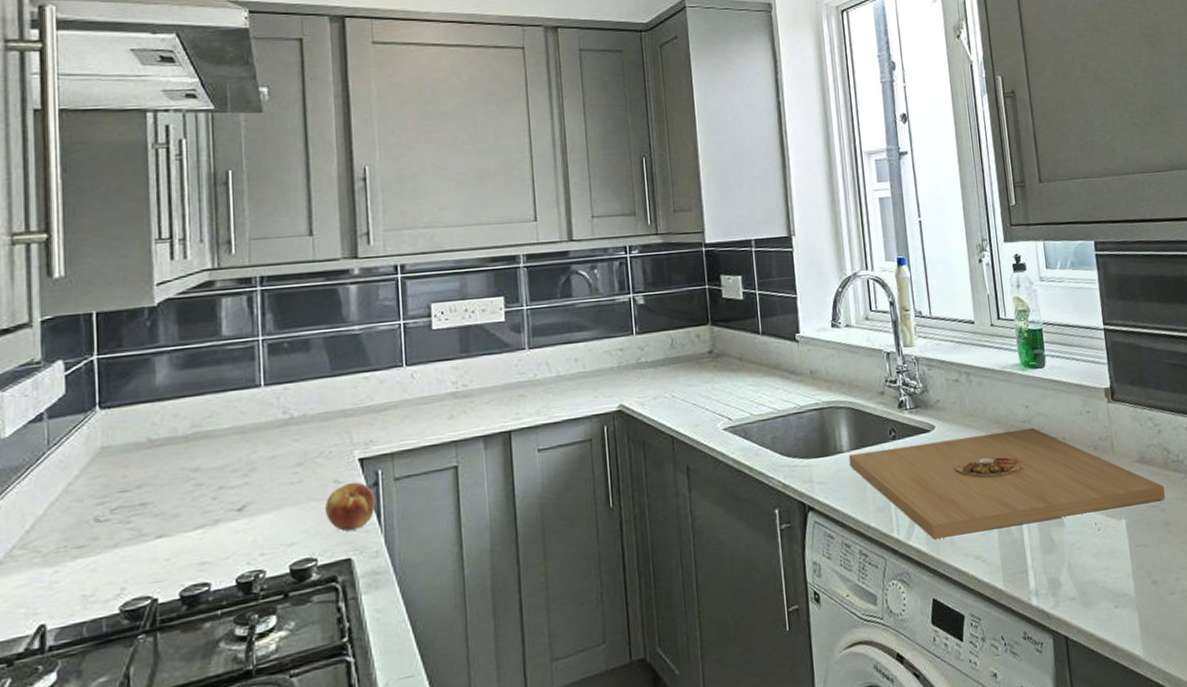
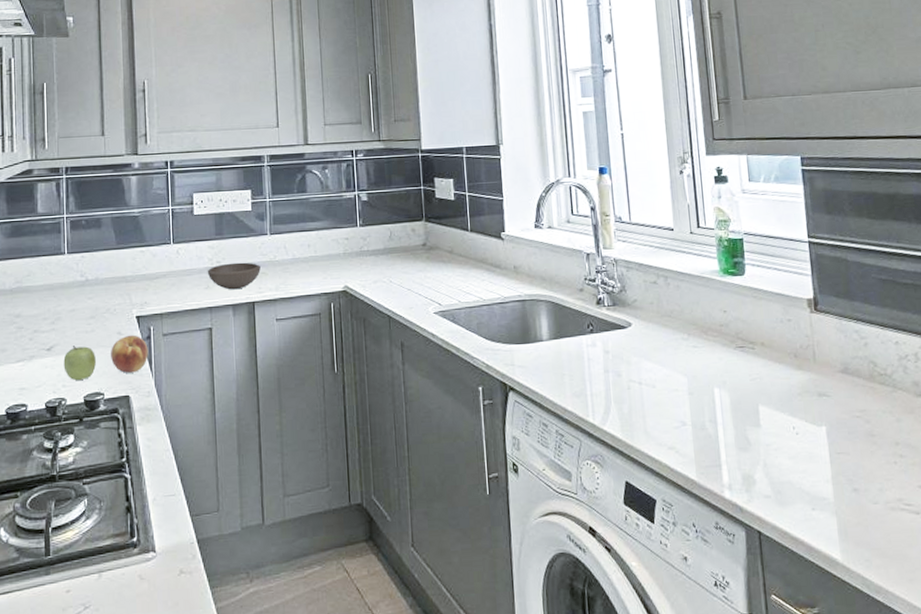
fruit: none [260,501,306,547] -> present [63,346,96,381]
bowl: none [450,383,518,418] -> present [207,262,261,290]
platter: present [848,427,1165,539] -> none [548,331,870,427]

